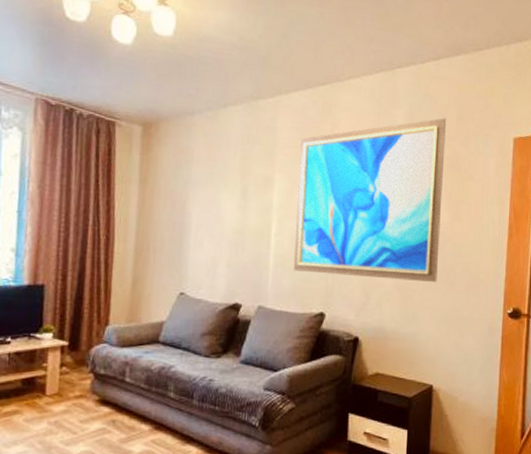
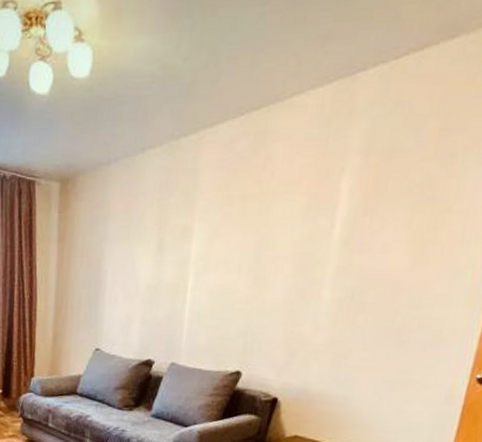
wall art: present [294,118,446,282] -> none [210,132,423,340]

